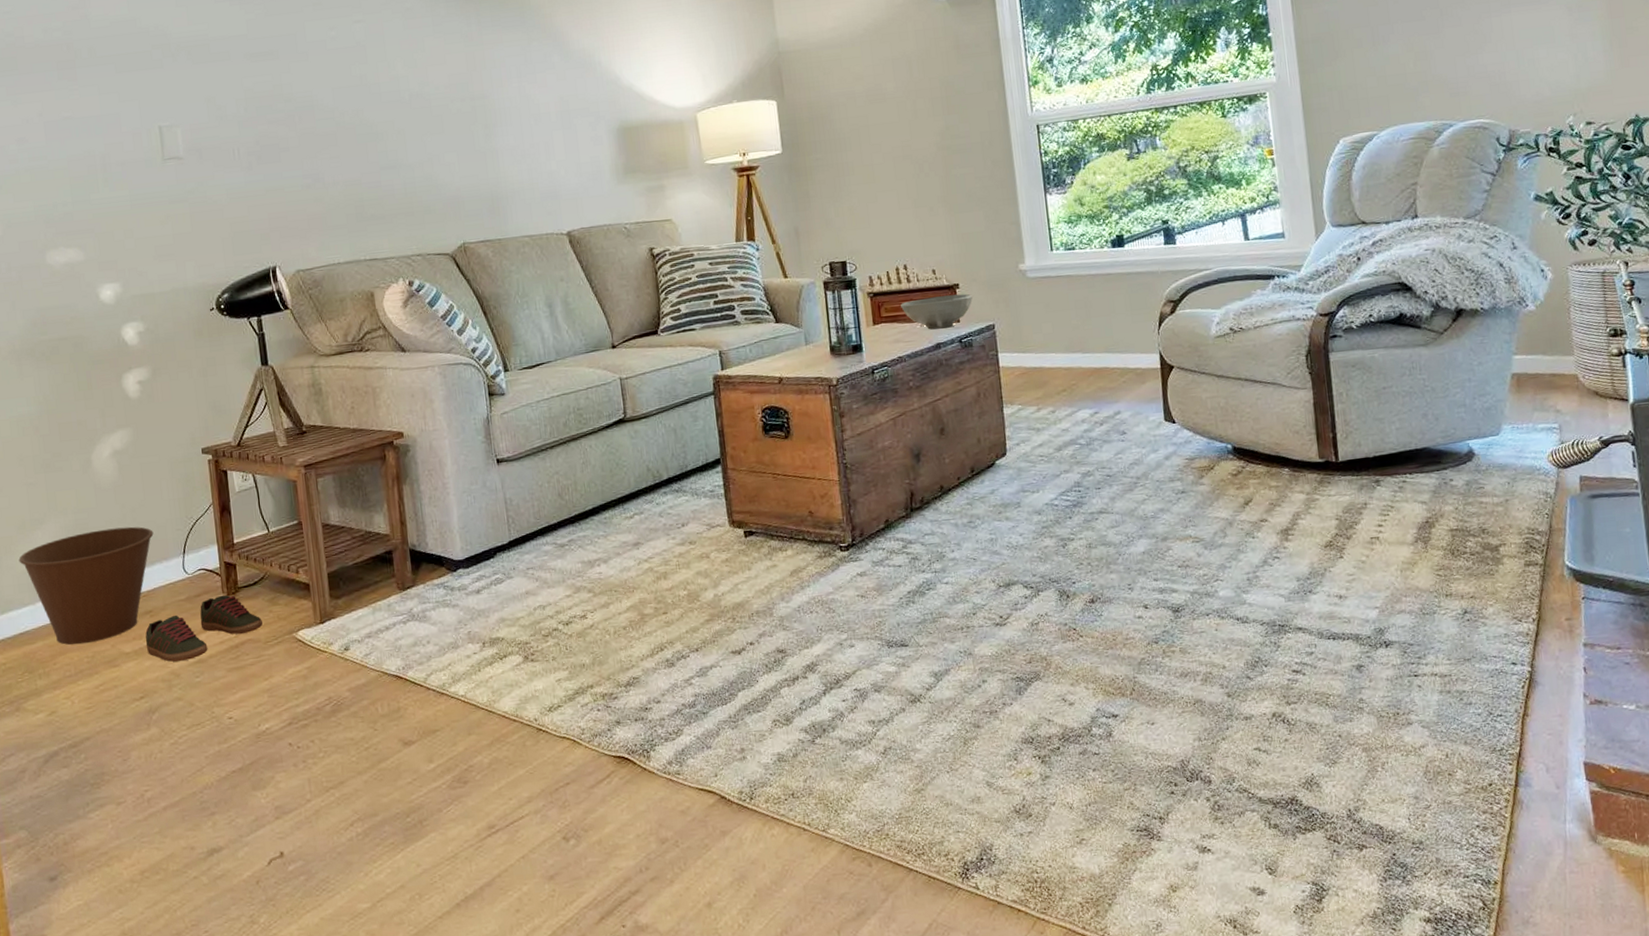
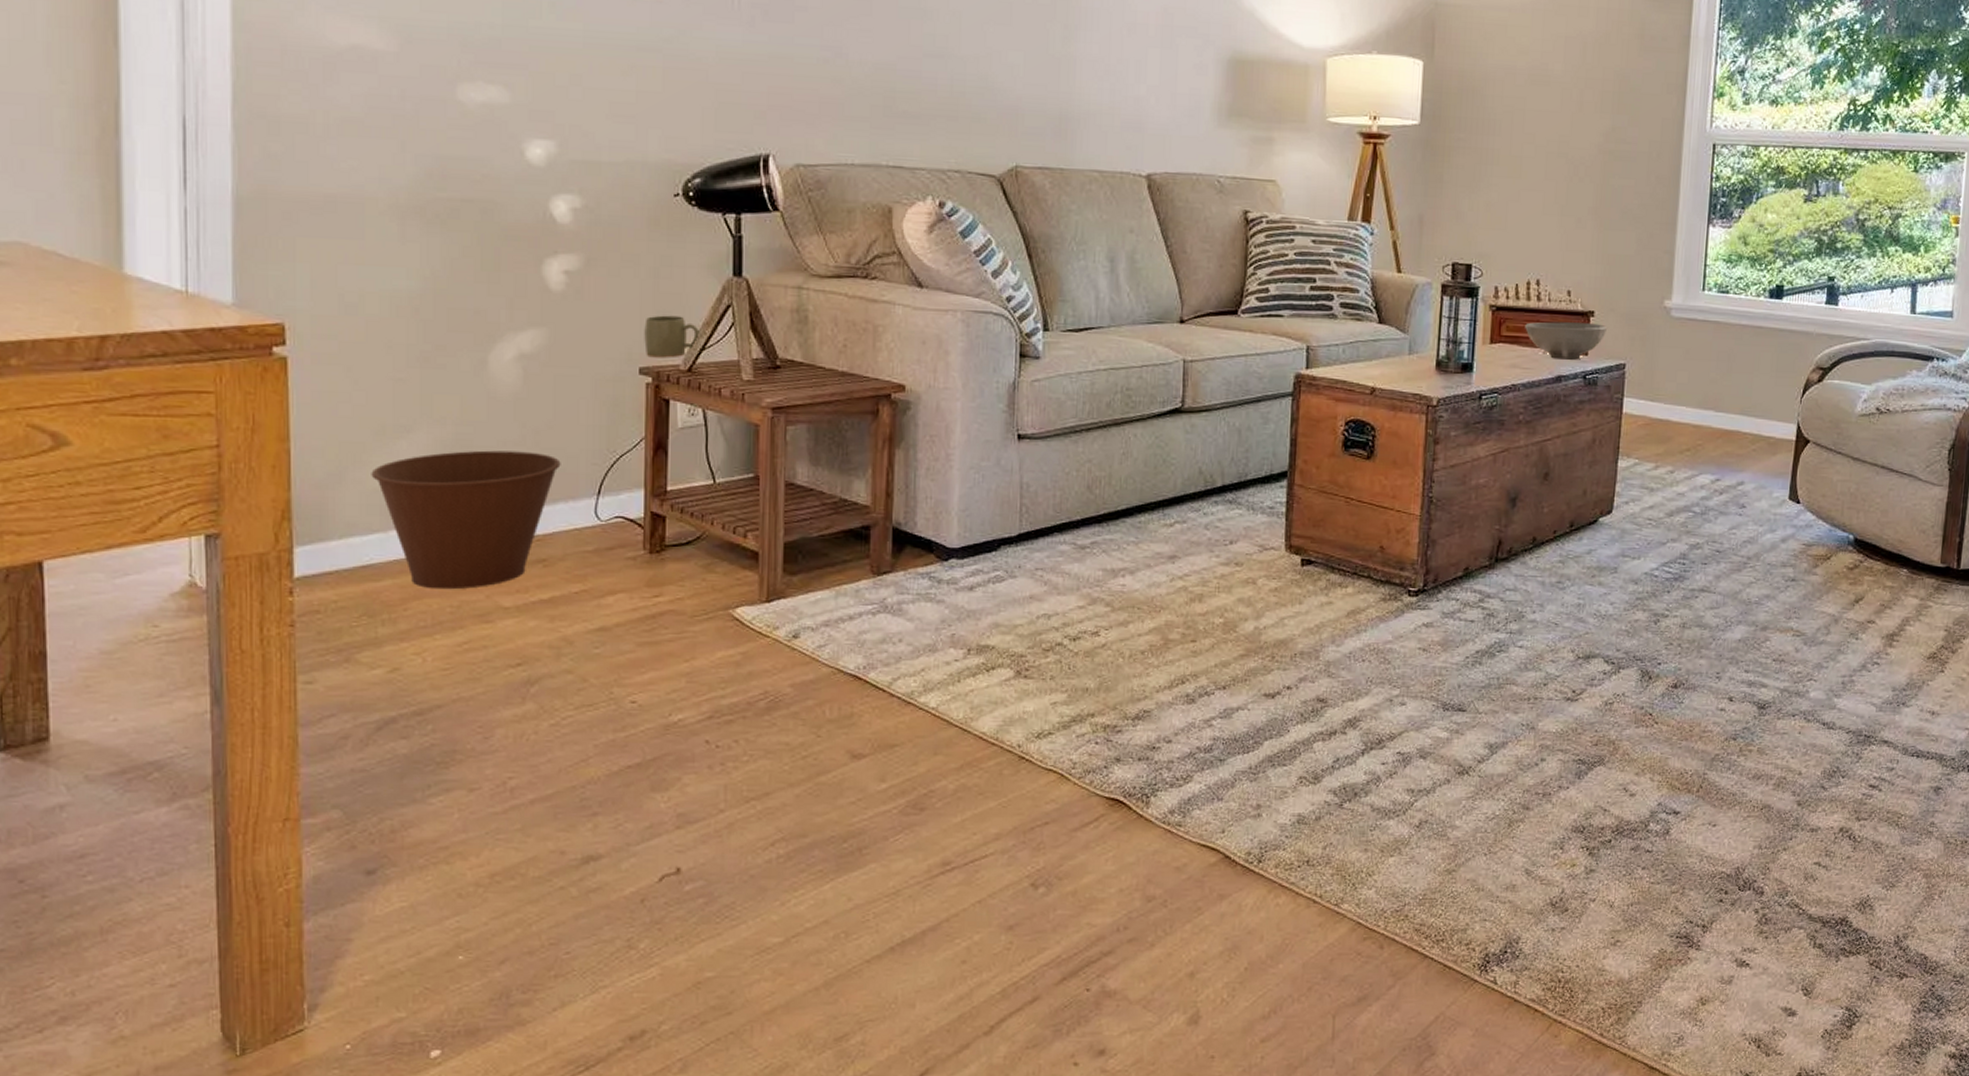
shoe: present [145,594,263,662] -> none [532,552,691,626]
mug: none [201,403,243,440] -> present [644,315,700,359]

